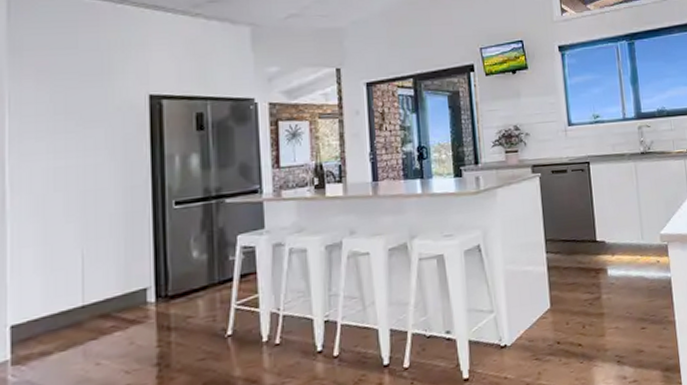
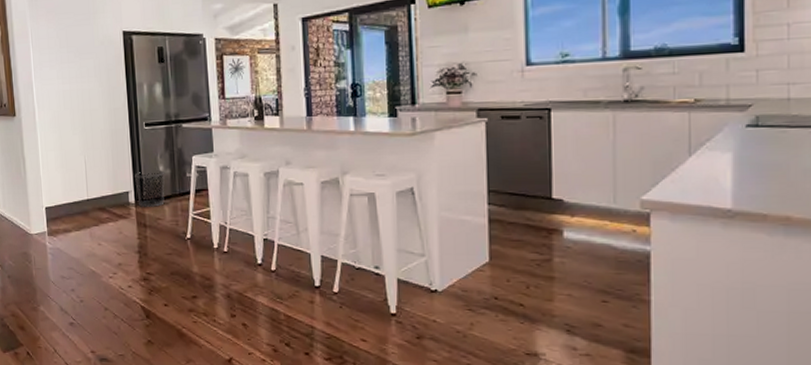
waste bin: none [157,256,199,306] -> present [135,170,165,207]

